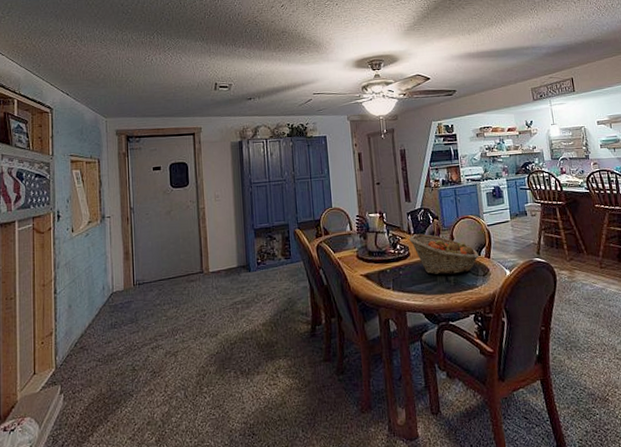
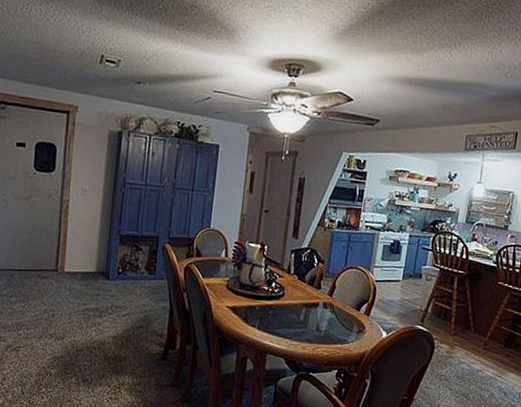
fruit basket: present [409,233,479,275] -> none [287,275,358,326]

